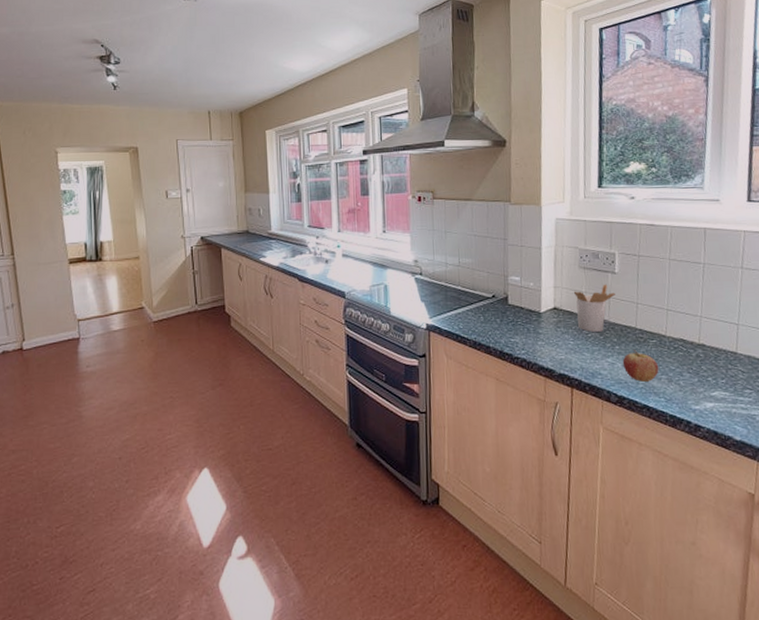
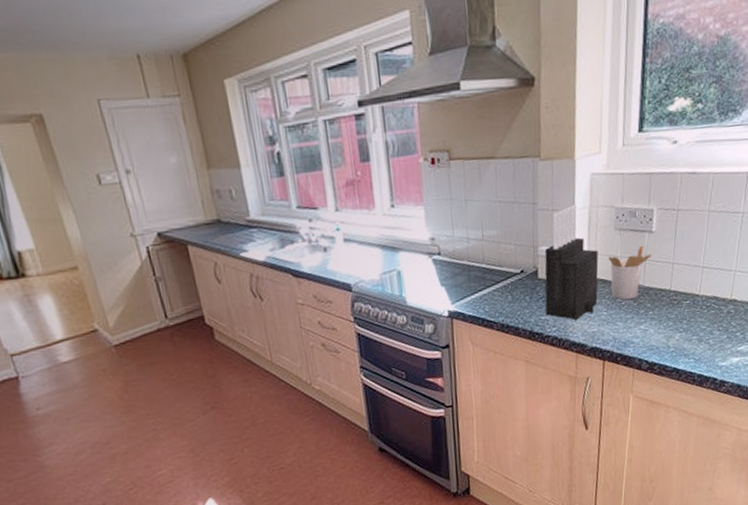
knife block: none [514,244,565,346] -> present [544,205,599,321]
fruit: present [622,349,659,382] -> none [655,312,691,346]

